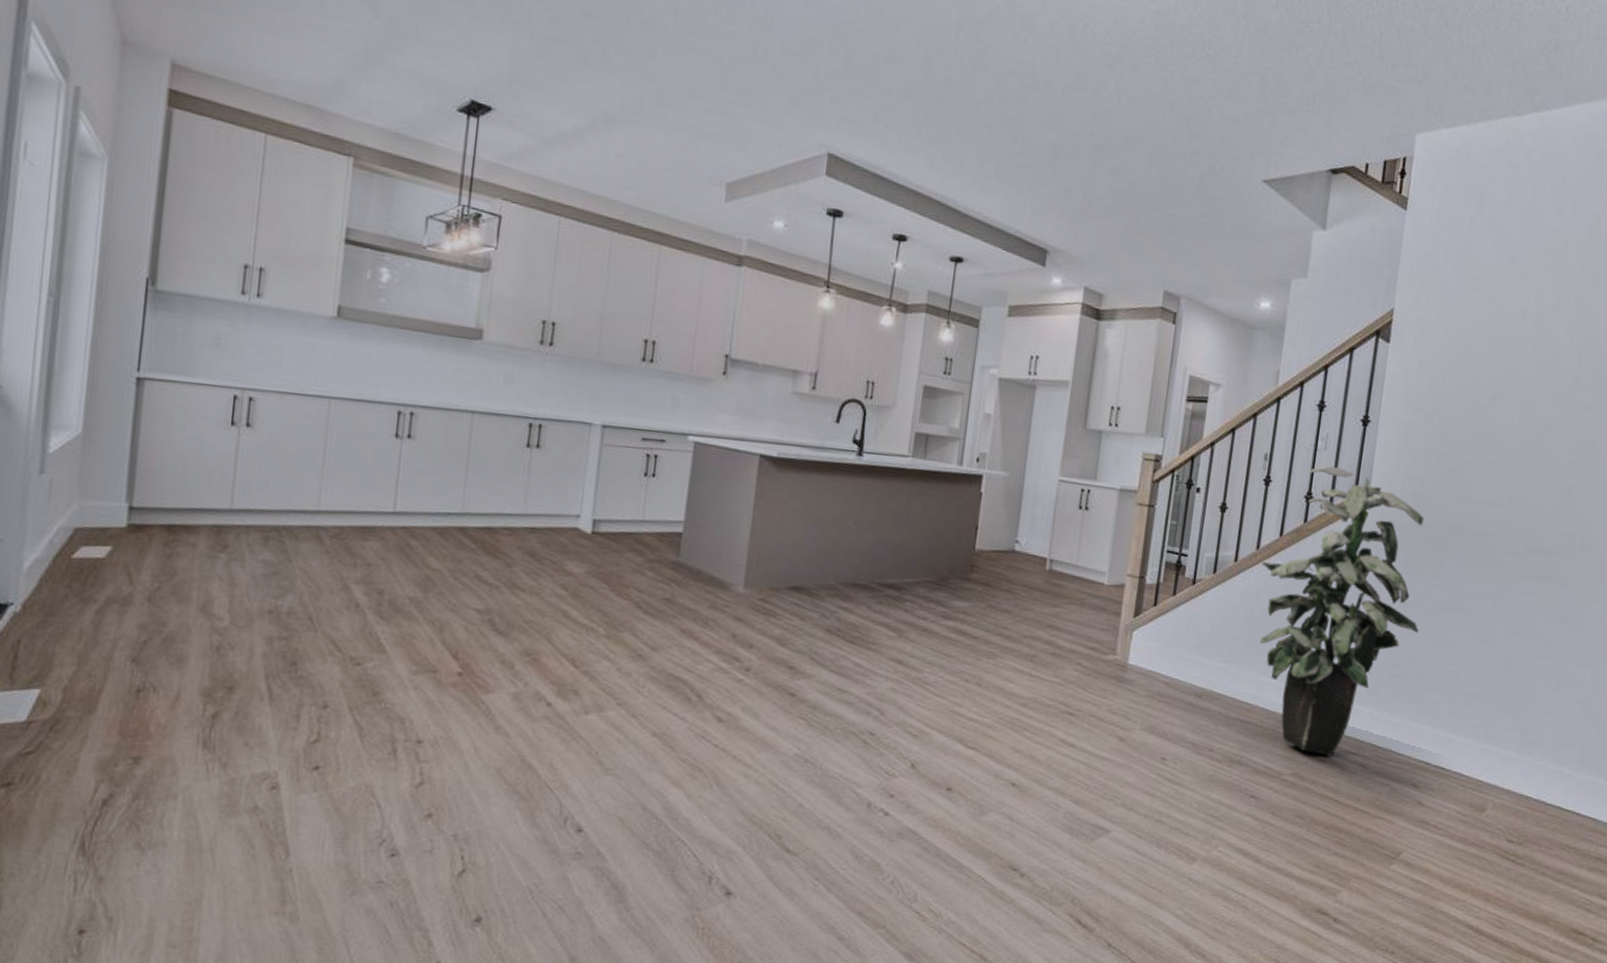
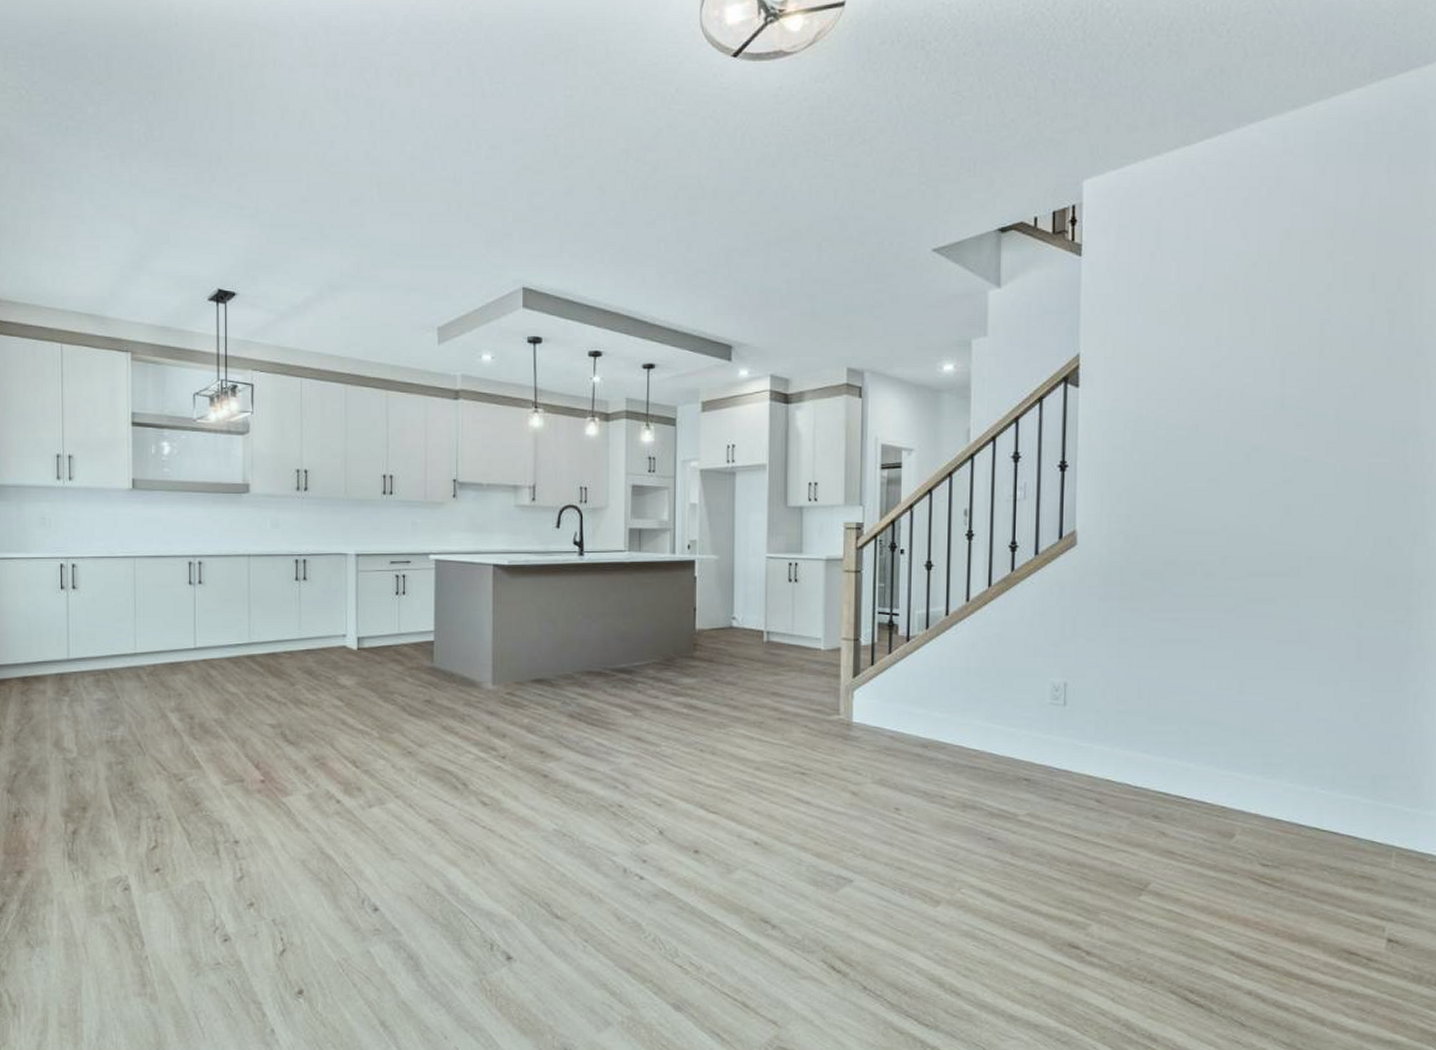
indoor plant: present [1259,466,1424,756] -> none [973,514,1142,794]

